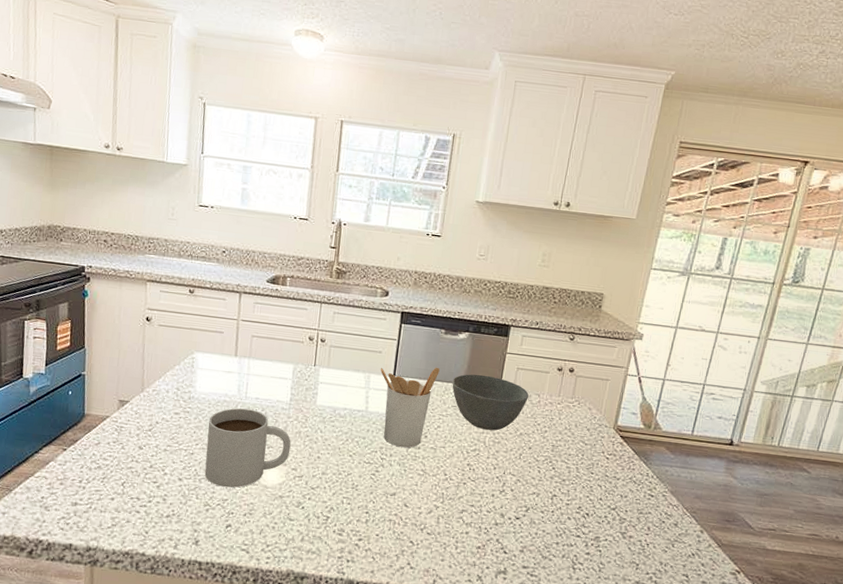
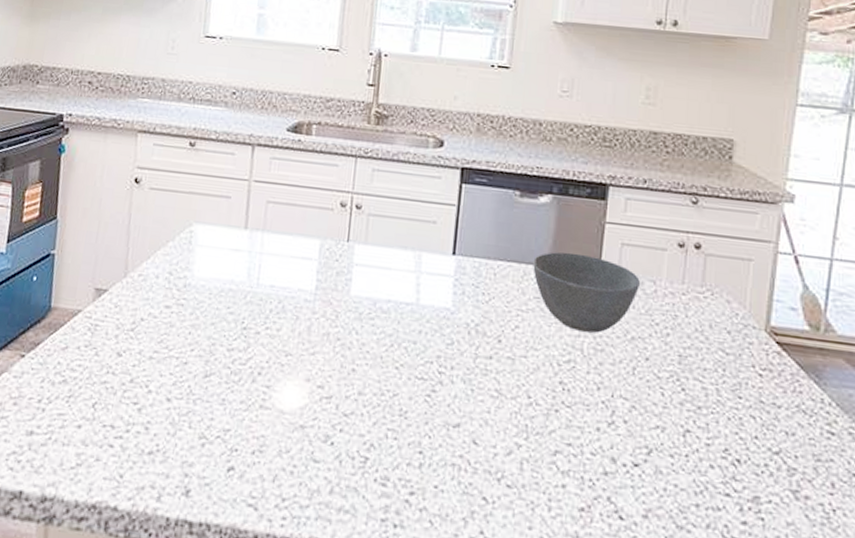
mug: present [204,408,291,488] -> none [201,299,317,413]
utensil holder: present [380,367,440,448] -> none [434,242,515,358]

